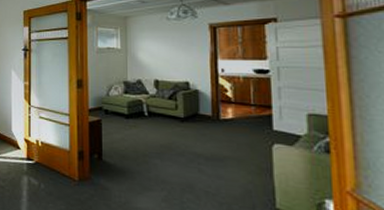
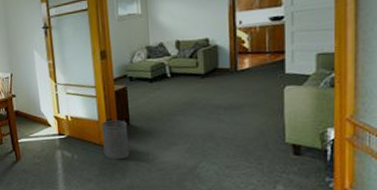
trash can: none [73,151,100,198] -> present [102,119,130,160]

